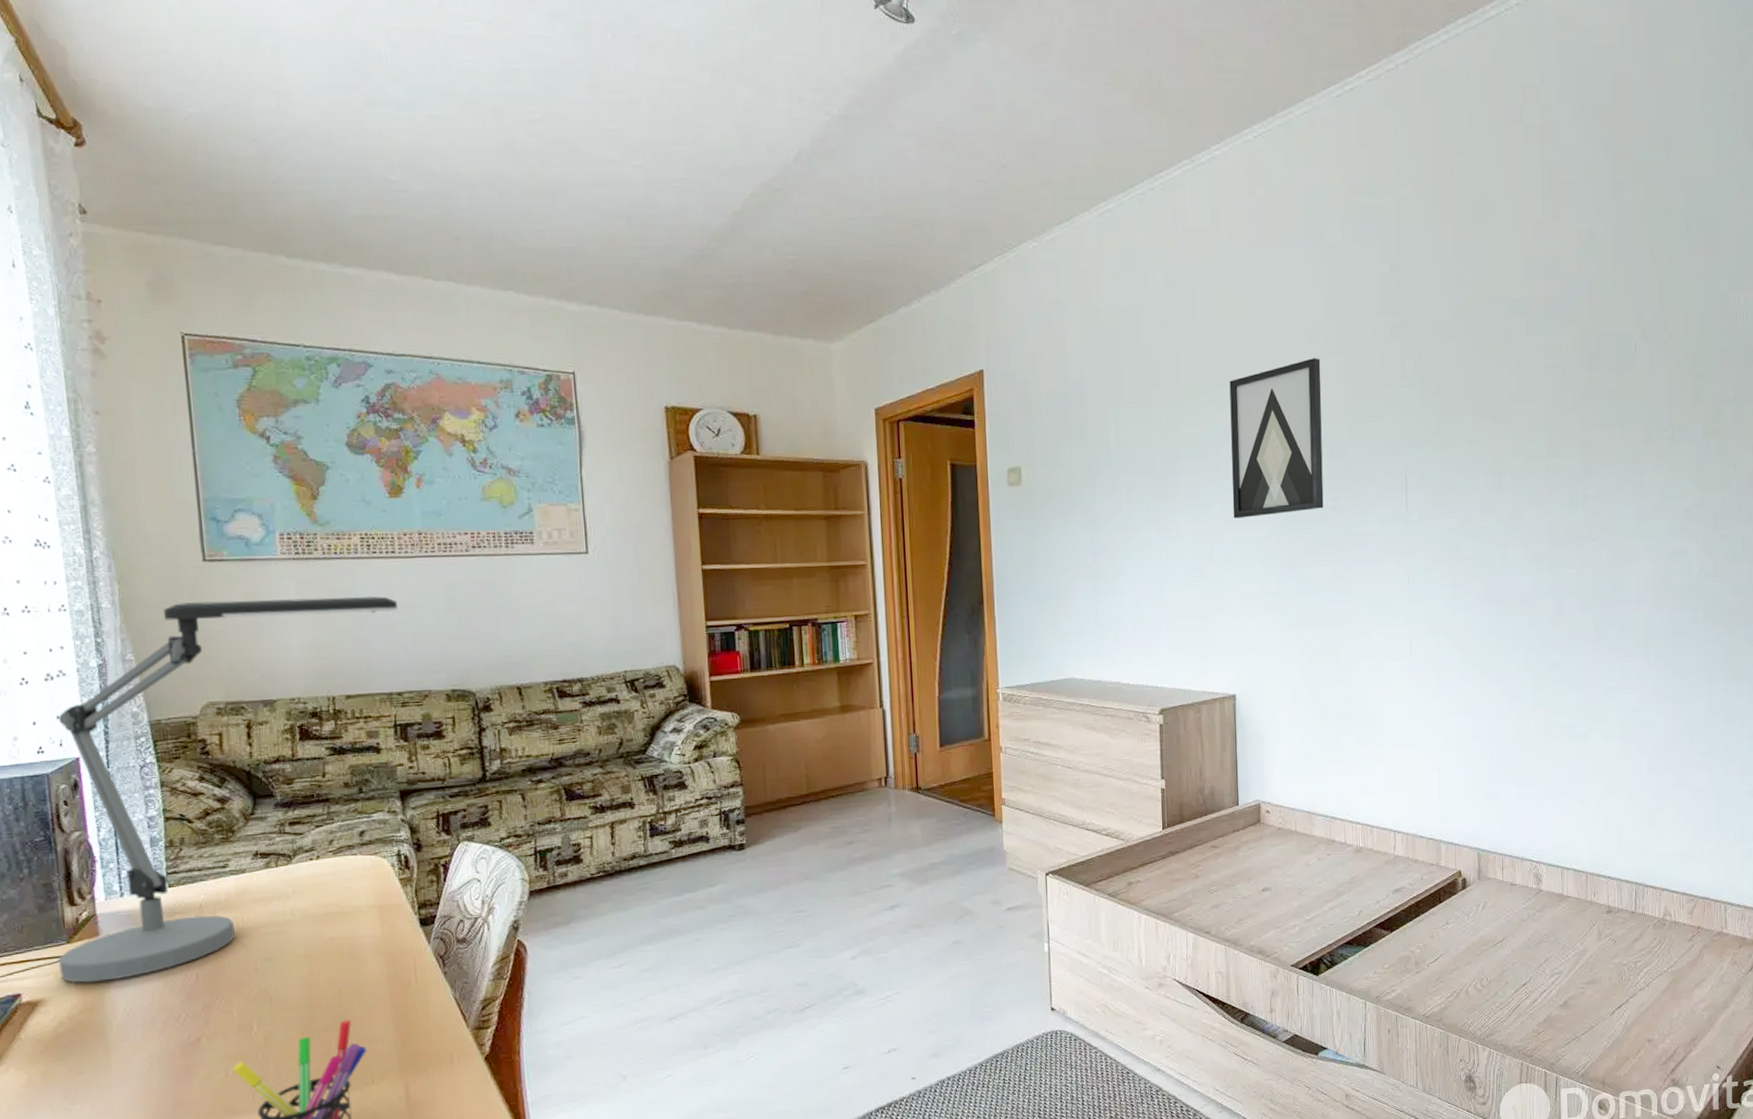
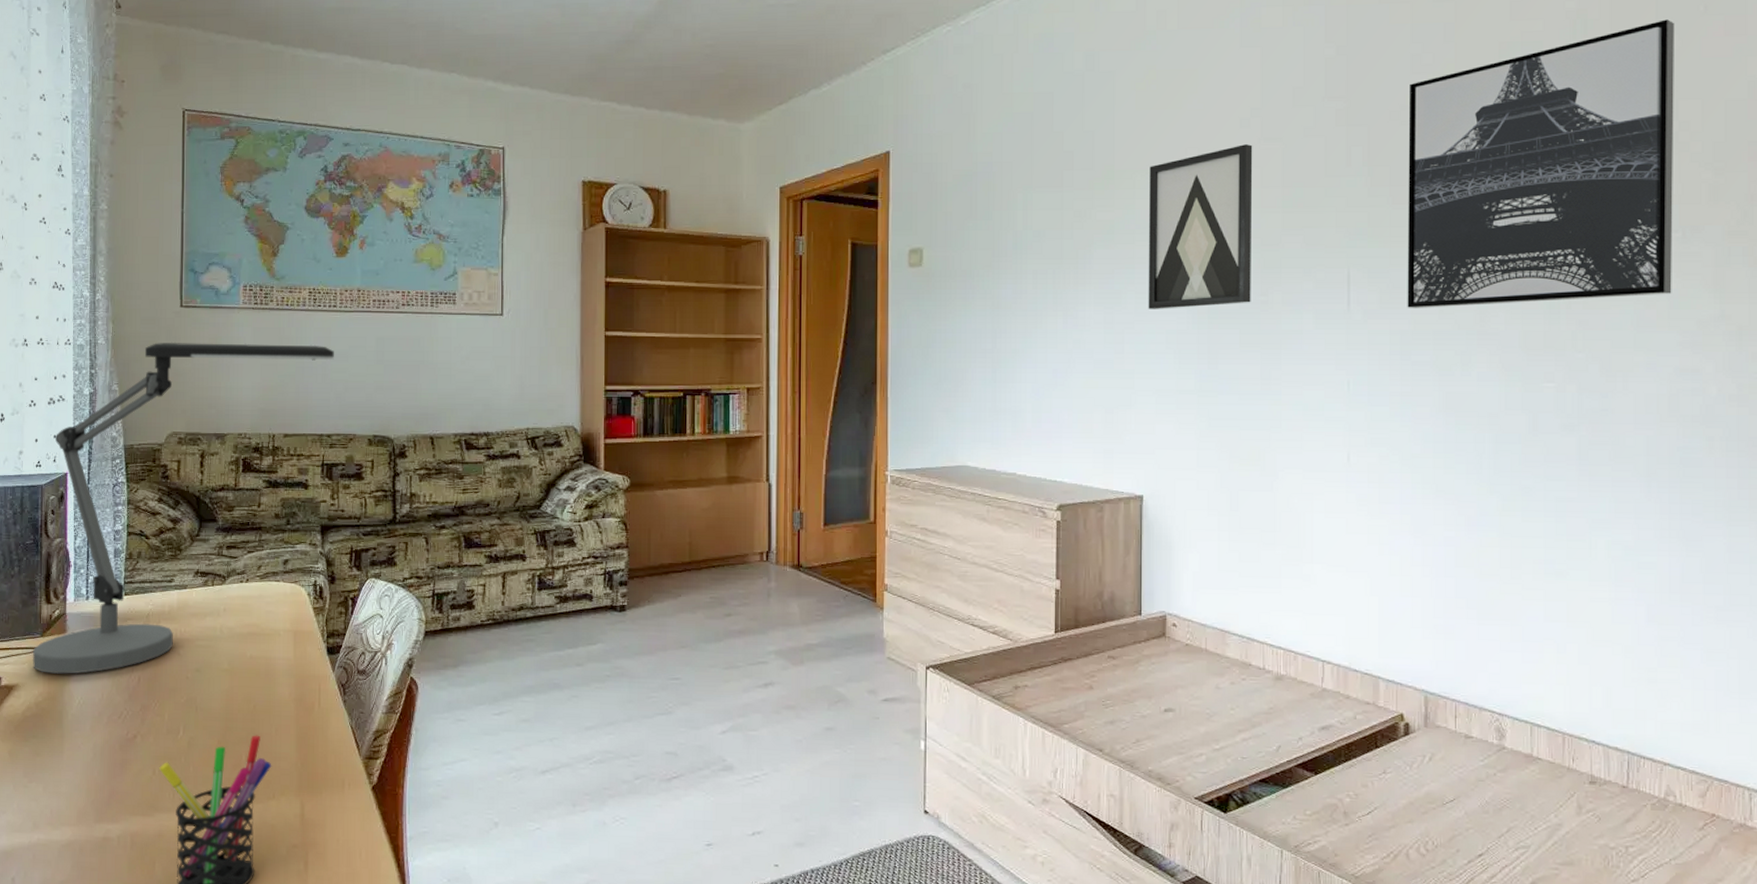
wall art: none [1452,240,1665,508] -> present [1407,19,1675,308]

